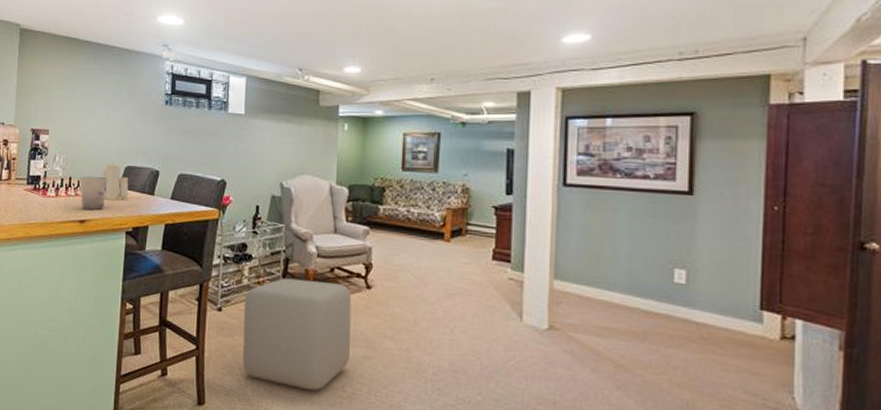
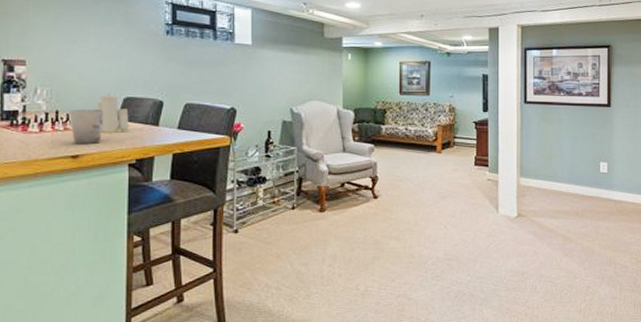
pouf: present [242,278,352,390] -> none [261,195,362,293]

